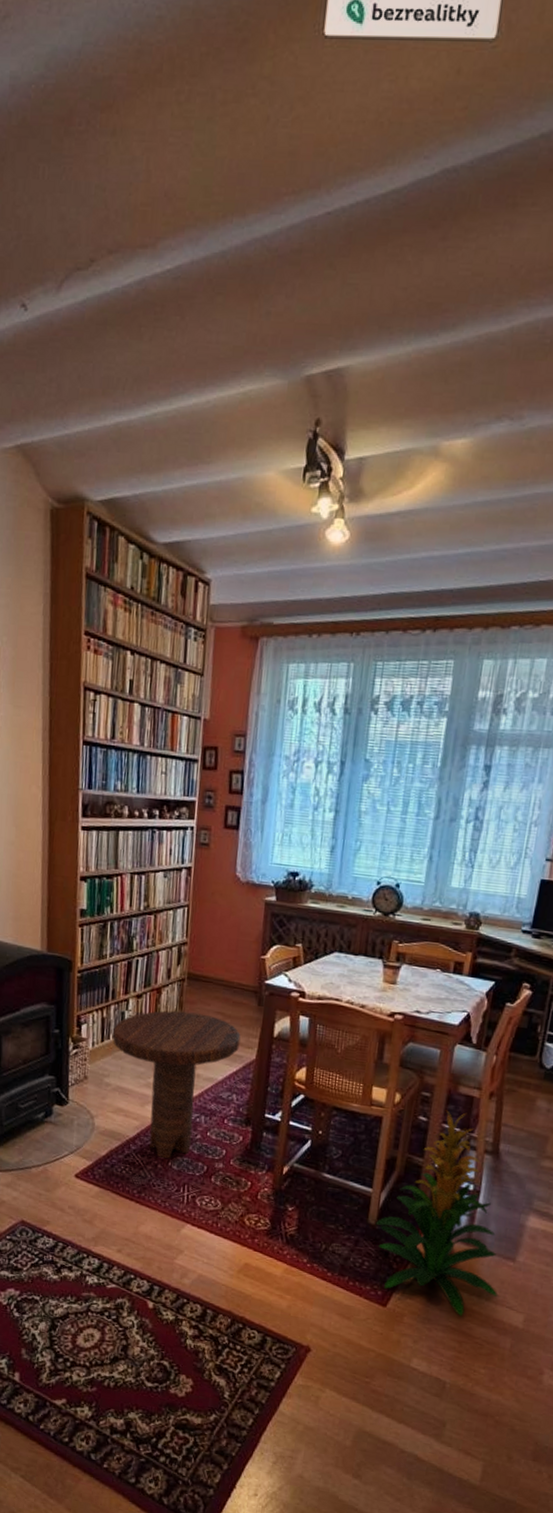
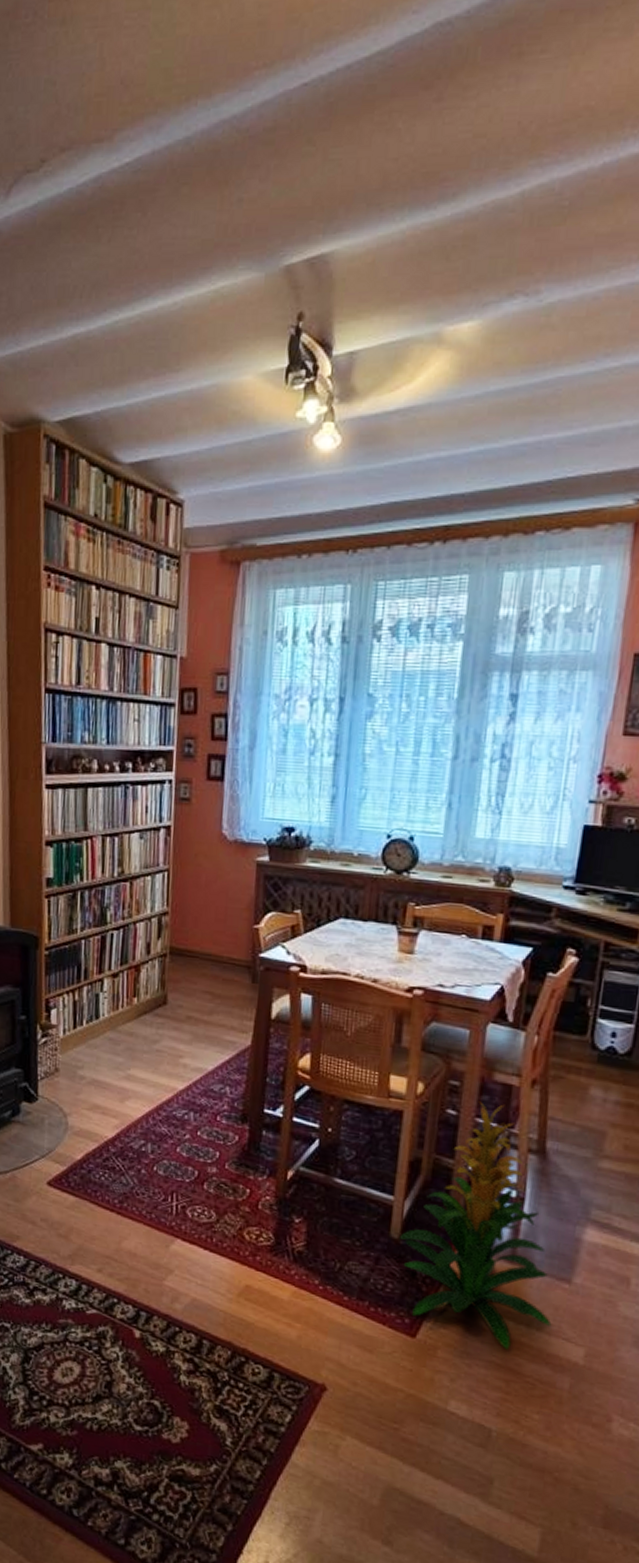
side table: present [112,1010,241,1158] -> none [85,991,233,1162]

